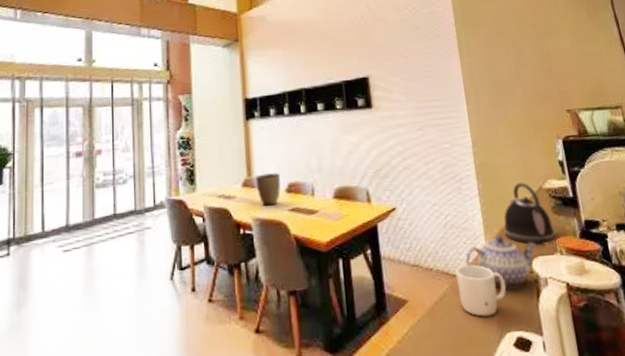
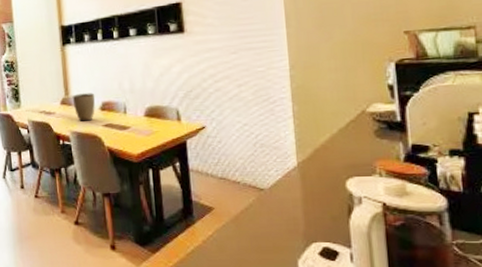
mug: present [455,264,507,317] -> none [263,180,316,227]
teapot: present [465,234,536,289] -> none [274,154,352,204]
kettle: present [503,182,556,244] -> none [318,105,375,165]

